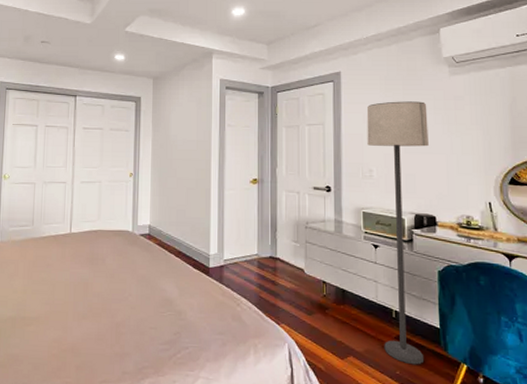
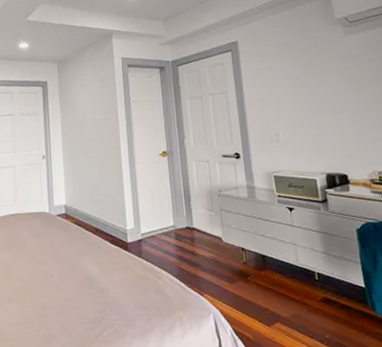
lamp: present [366,101,429,365] -> none [267,63,353,327]

